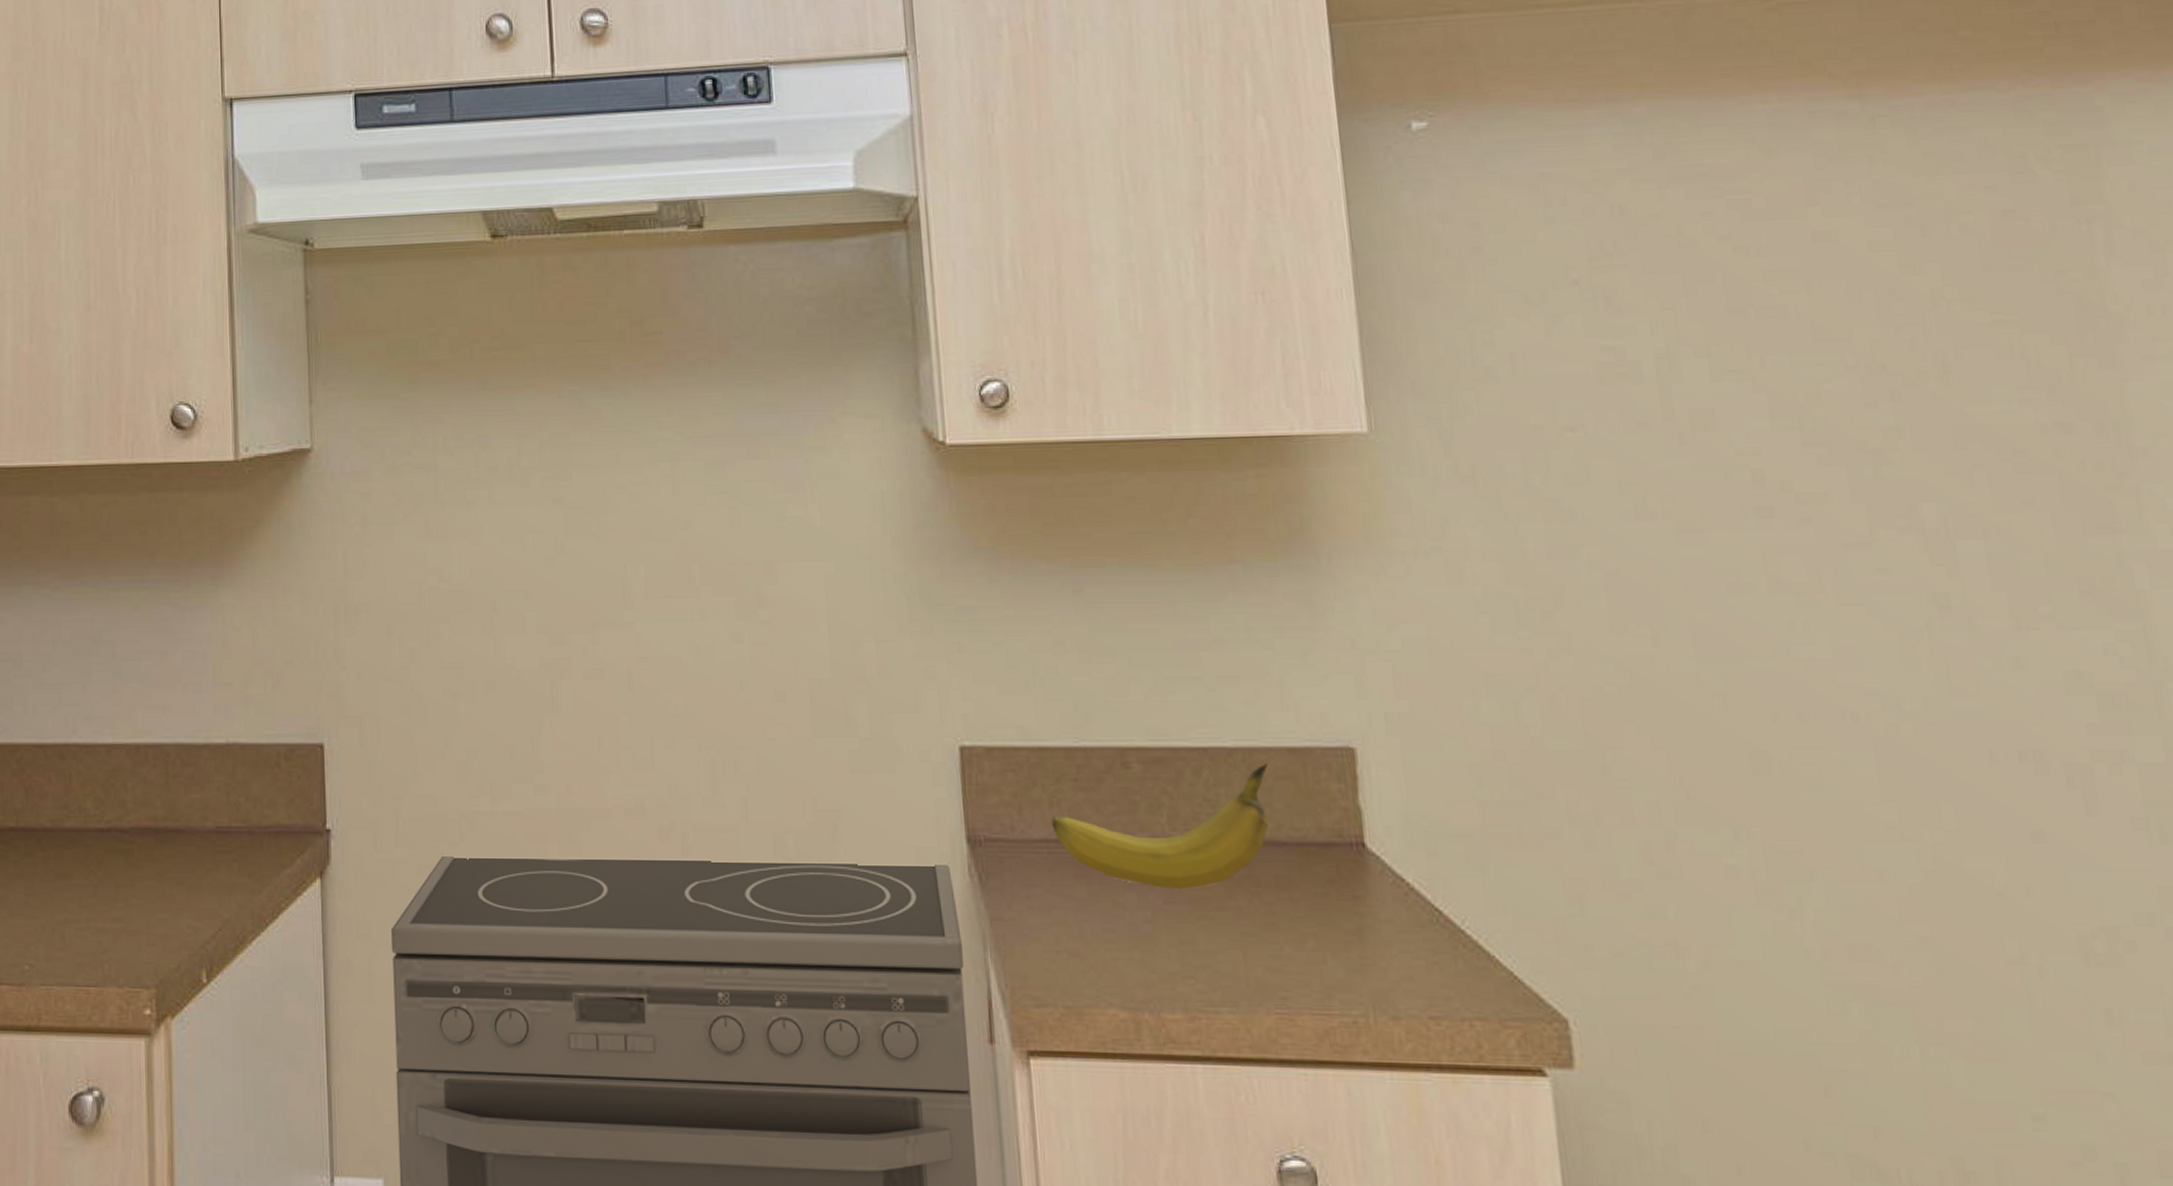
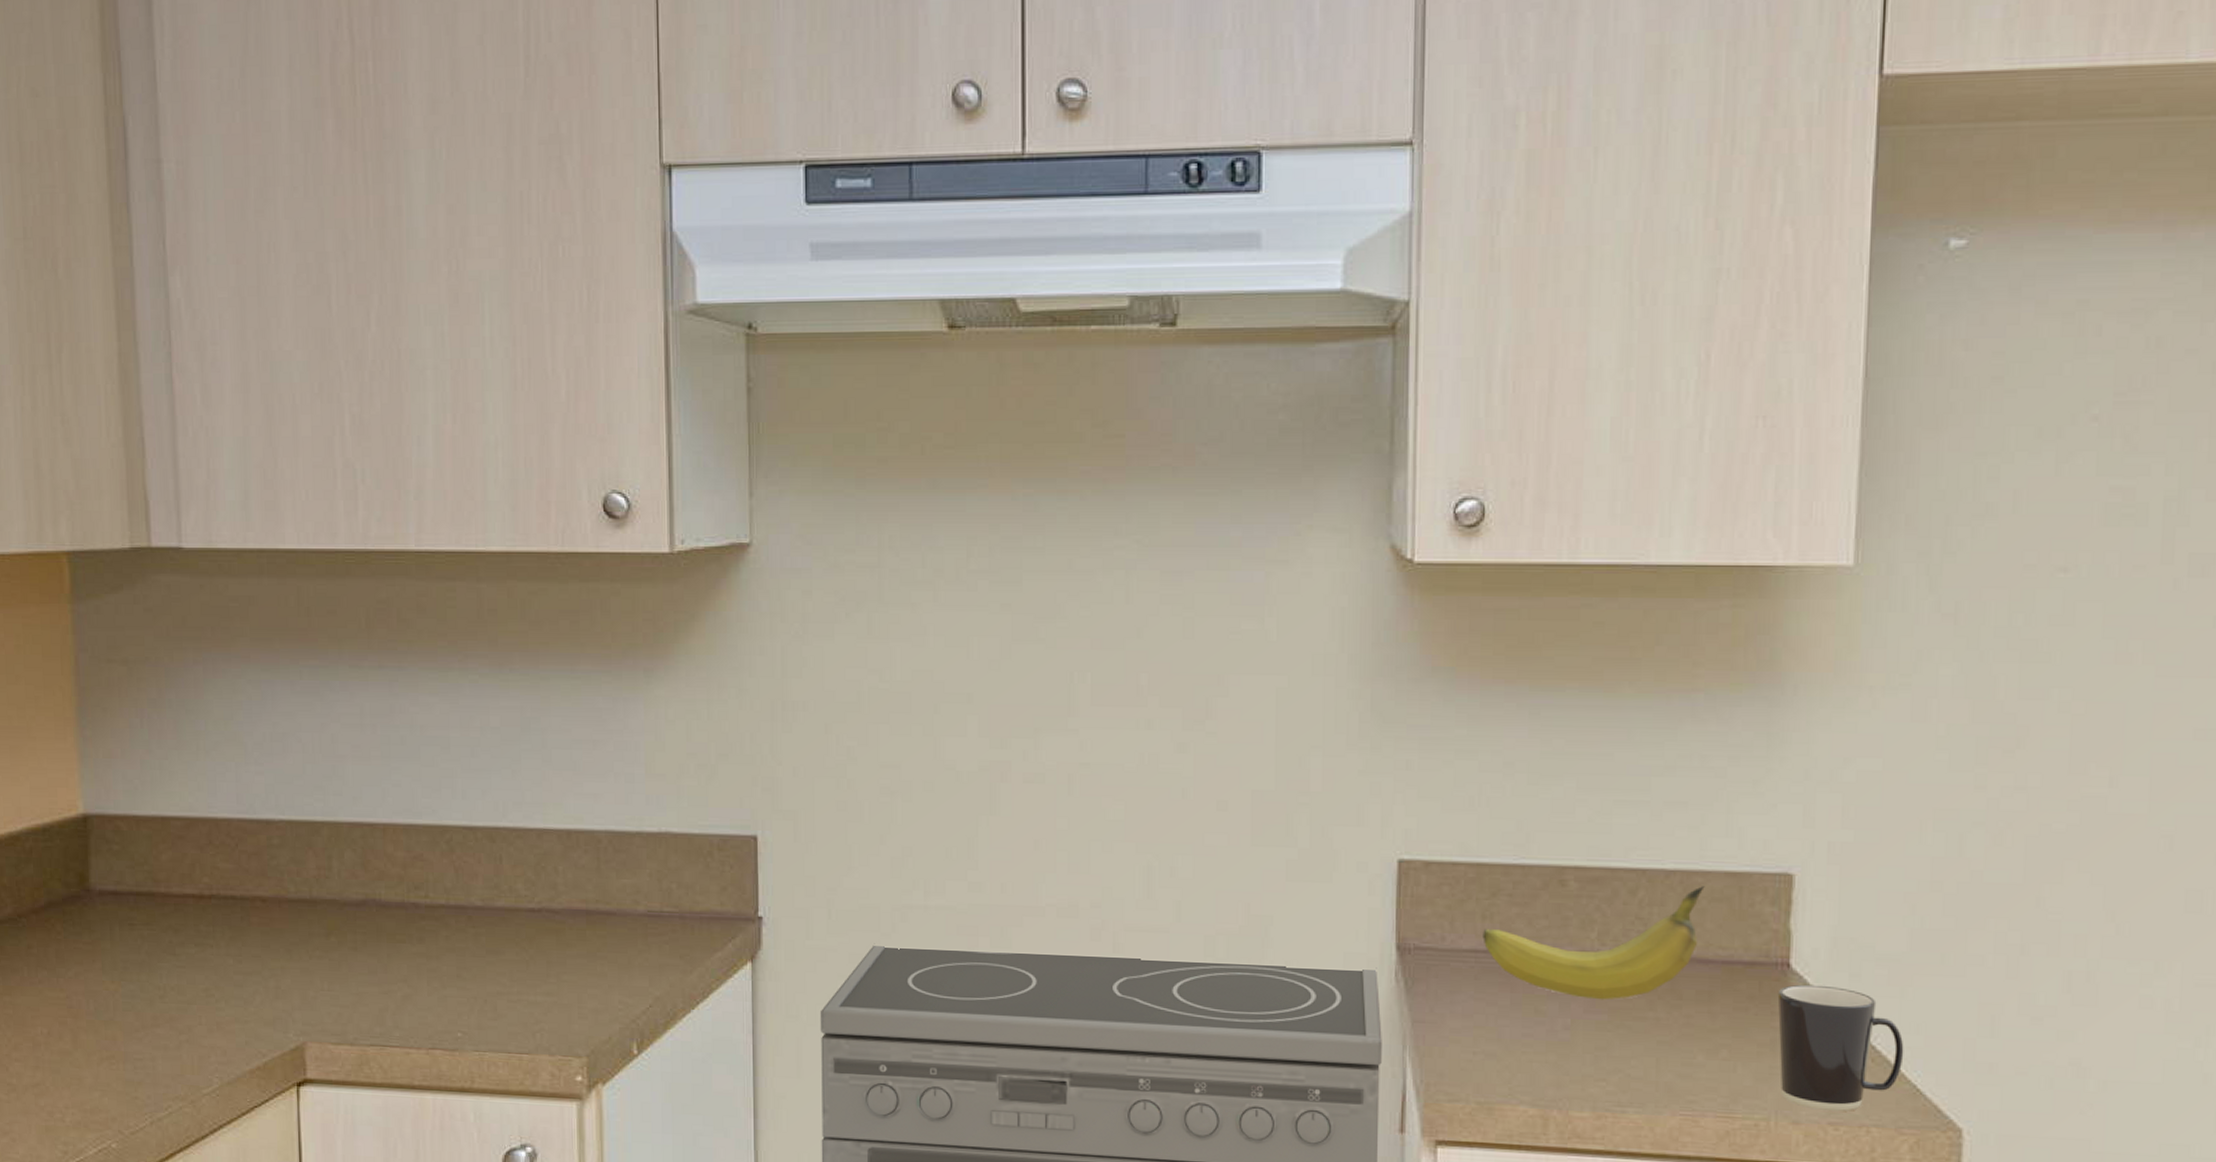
mug: none [1356,865,1496,1005] -> present [1777,984,1904,1112]

